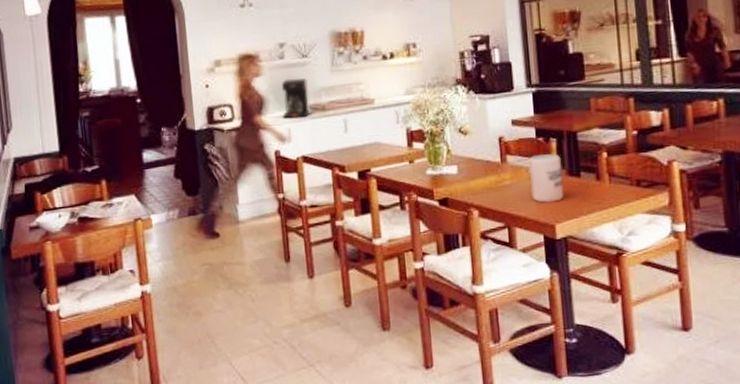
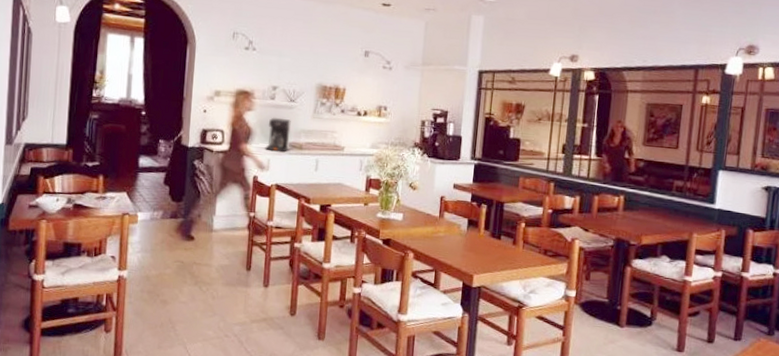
cup: present [529,154,565,203] -> none [458,216,488,257]

